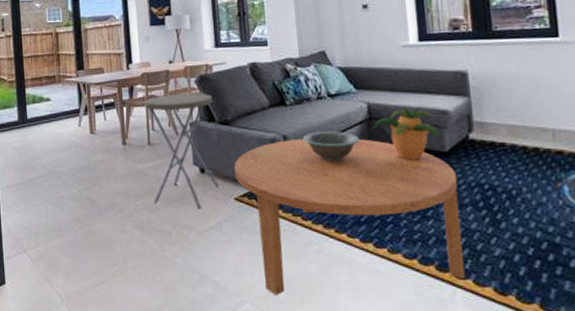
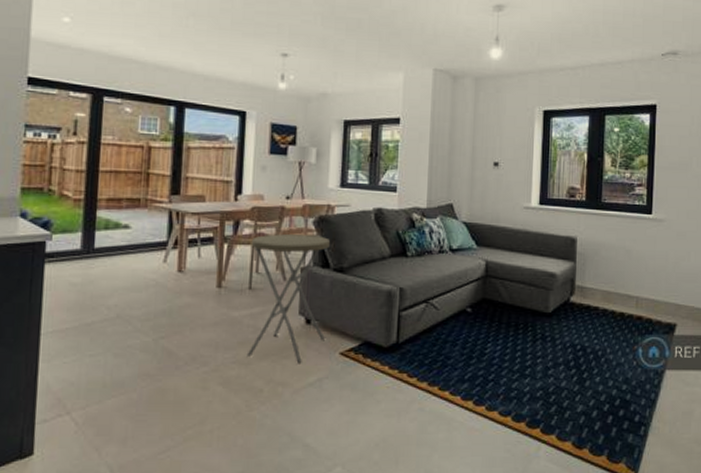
coffee table: present [234,138,465,295] -> none [344,292,556,456]
decorative bowl: present [303,130,360,162] -> none [420,285,475,318]
potted plant: present [372,106,441,160] -> none [487,267,547,319]

